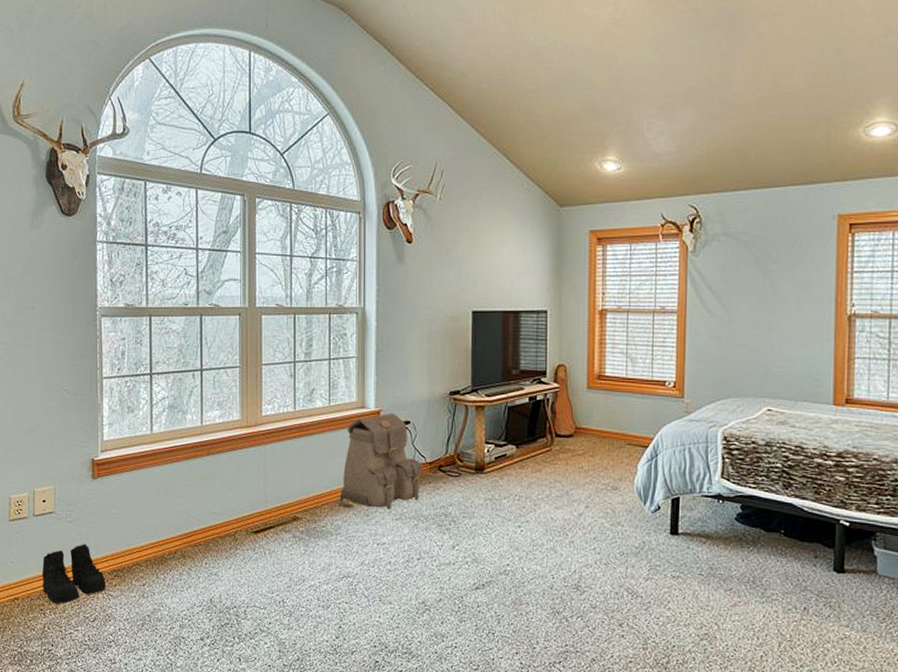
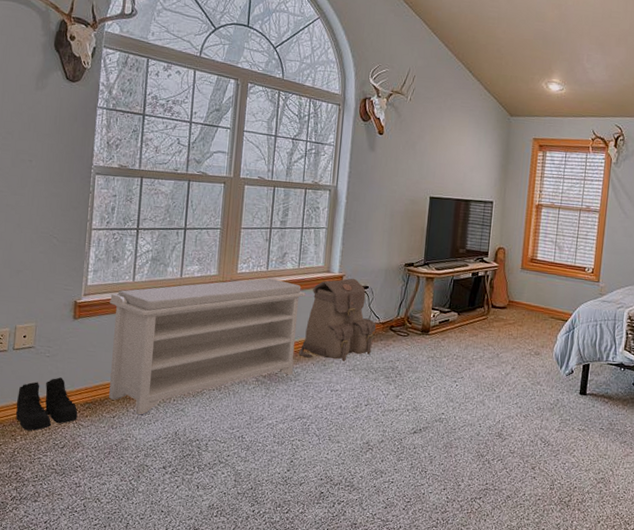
bench: none [129,419,339,582] -> present [109,278,306,415]

